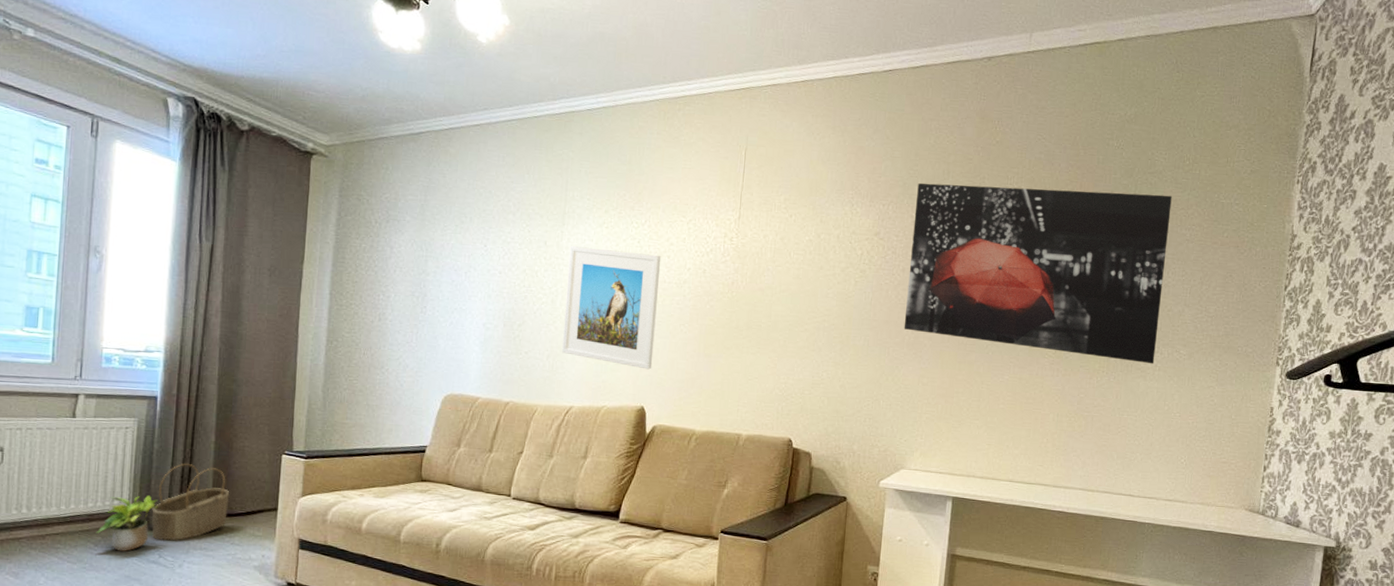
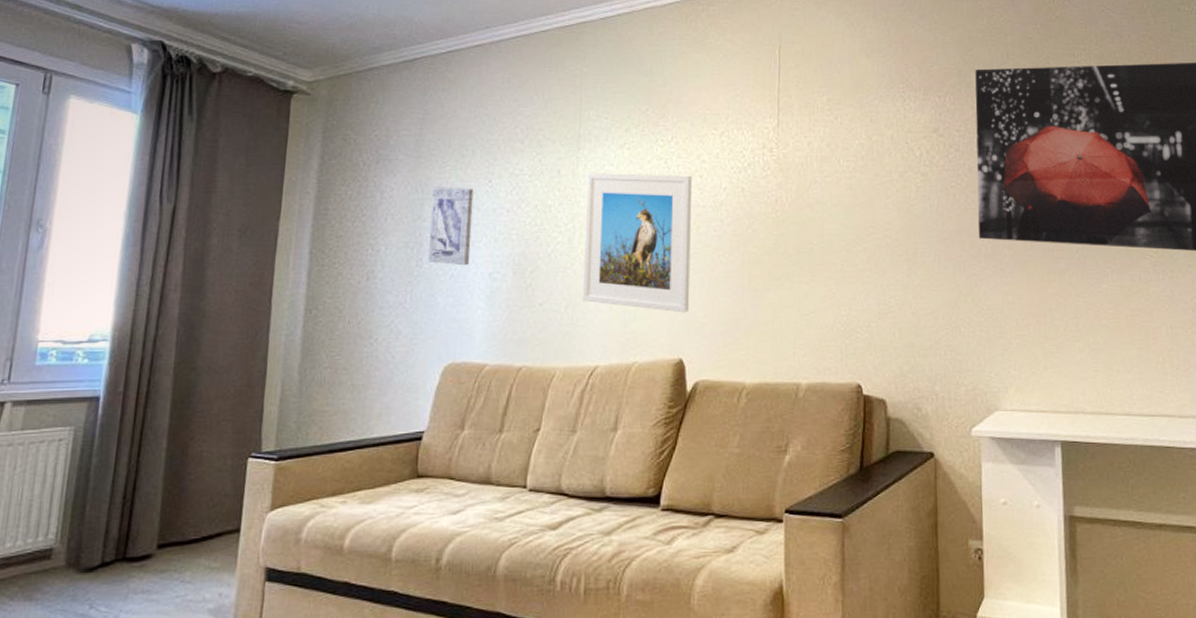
potted plant: present [96,495,158,551] -> none [12,526,93,604]
wicker basket: present [151,463,230,541] -> none [83,479,182,585]
wall art: none [432,247,471,316] -> present [429,187,474,266]

